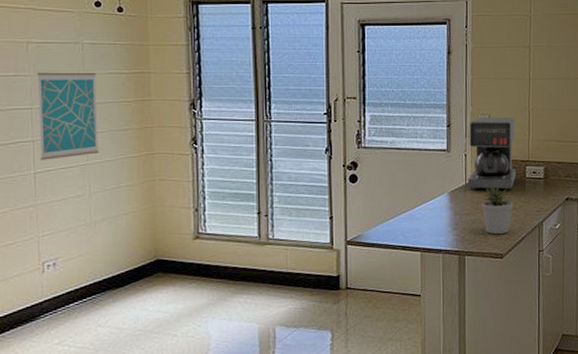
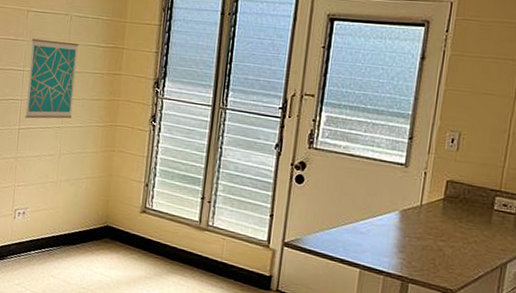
coffee maker: present [468,116,516,191] -> none [423,133,491,221]
potted plant: present [482,182,514,235] -> none [436,209,474,268]

